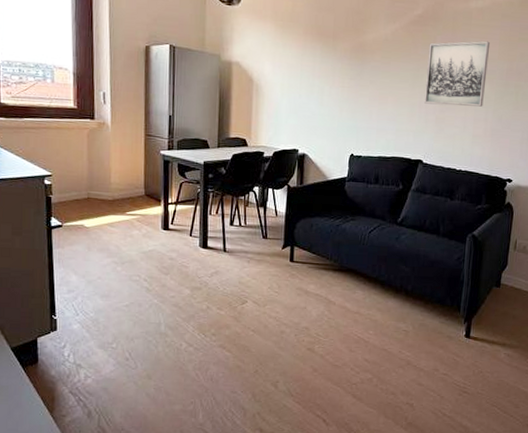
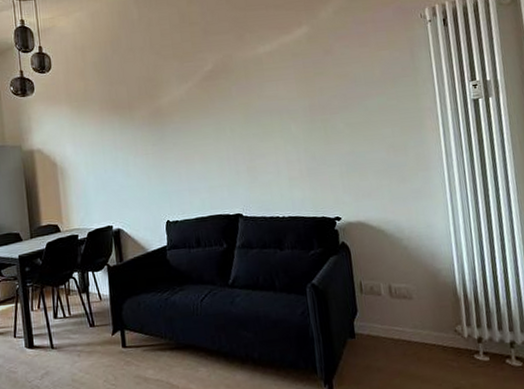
wall art: present [423,41,491,107] -> none [225,82,293,156]

